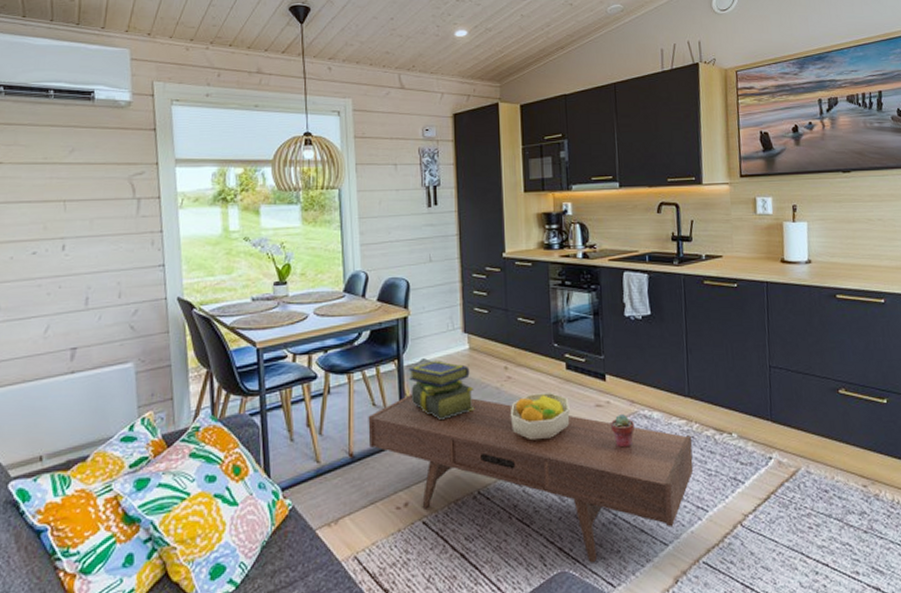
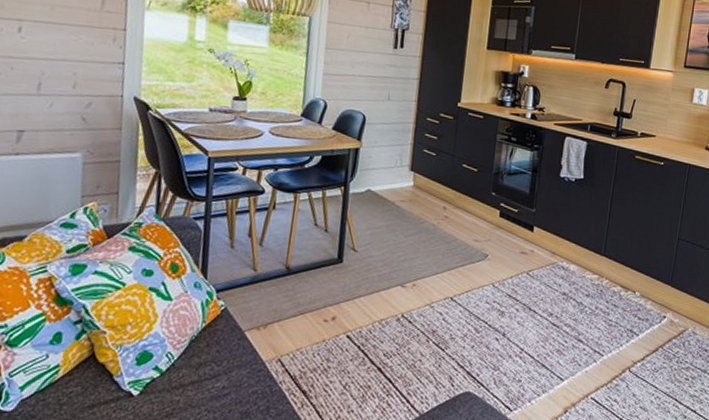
coffee table: present [368,393,694,563] -> none [306,219,601,388]
stack of books: present [408,361,475,421] -> none [352,192,413,248]
fruit bowl: present [511,391,570,441] -> none [442,234,498,277]
potted succulent: present [610,414,634,448] -> none [530,263,552,293]

